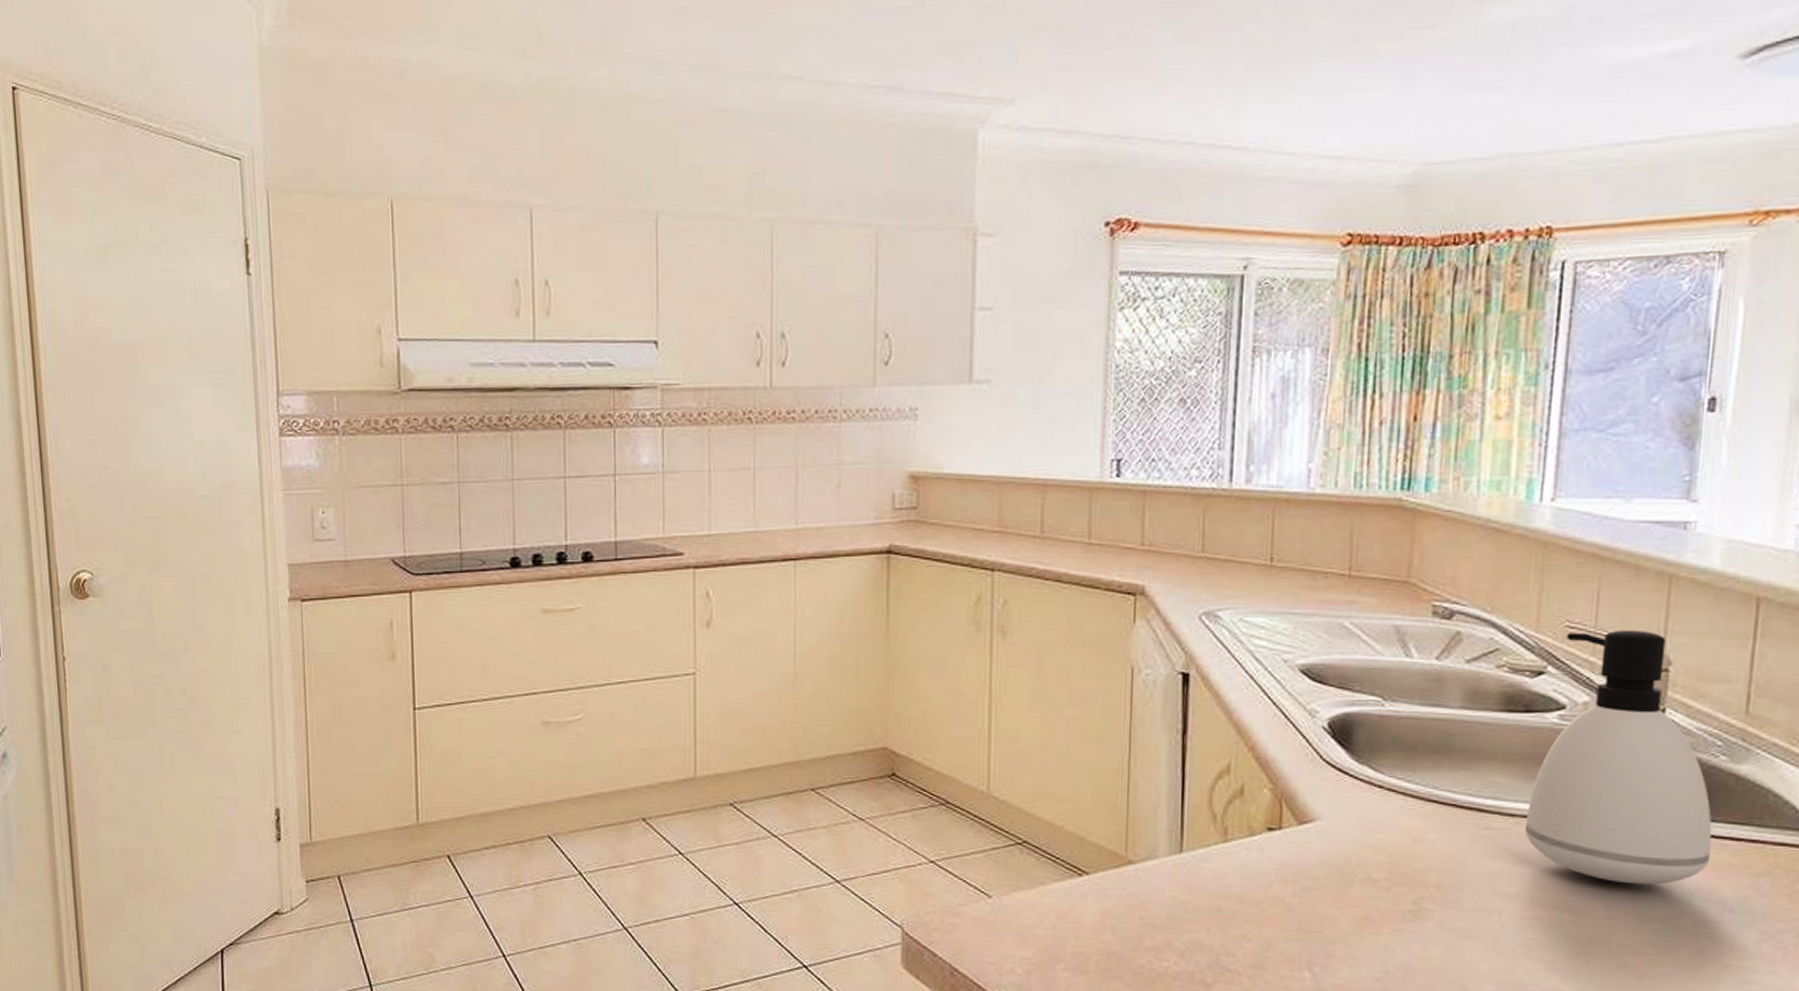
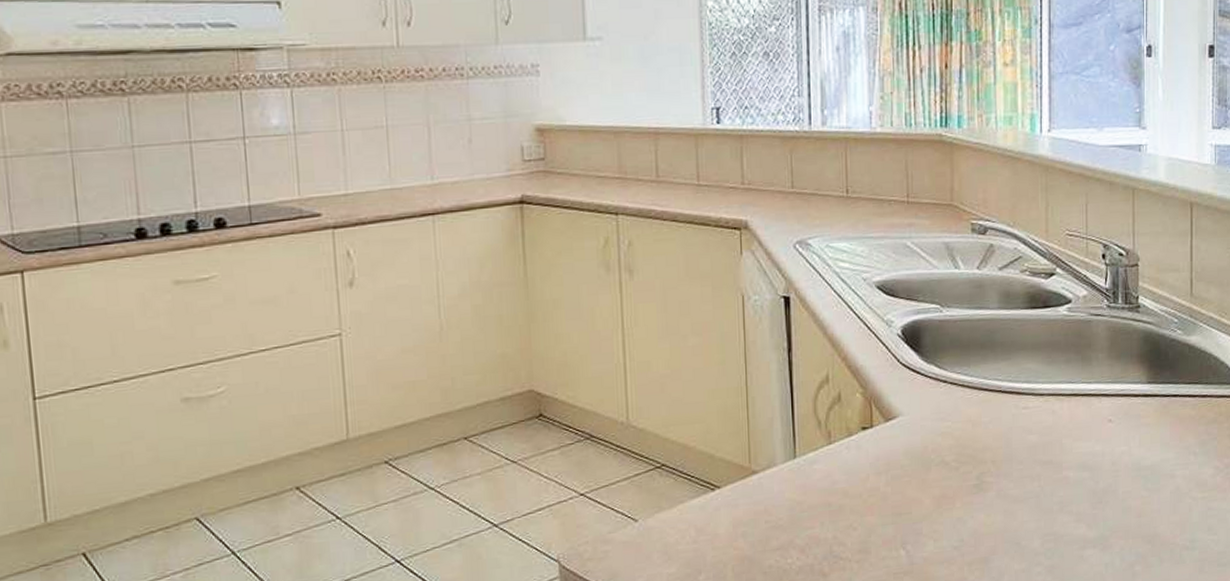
soap dispenser: present [1525,629,1712,885] -> none [1052,233,1178,442]

